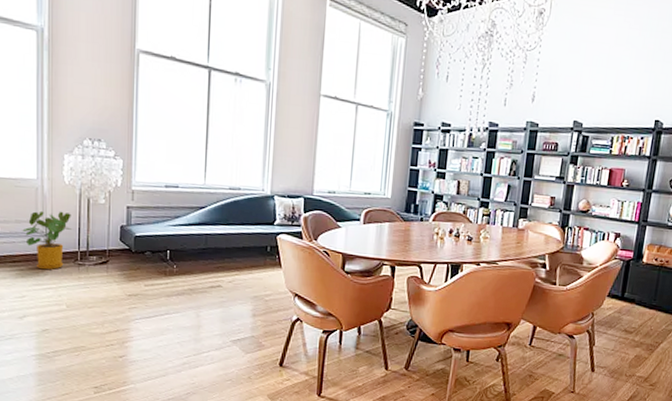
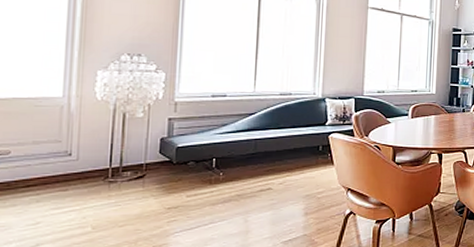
house plant: present [22,210,73,270] -> none [41,128,104,192]

